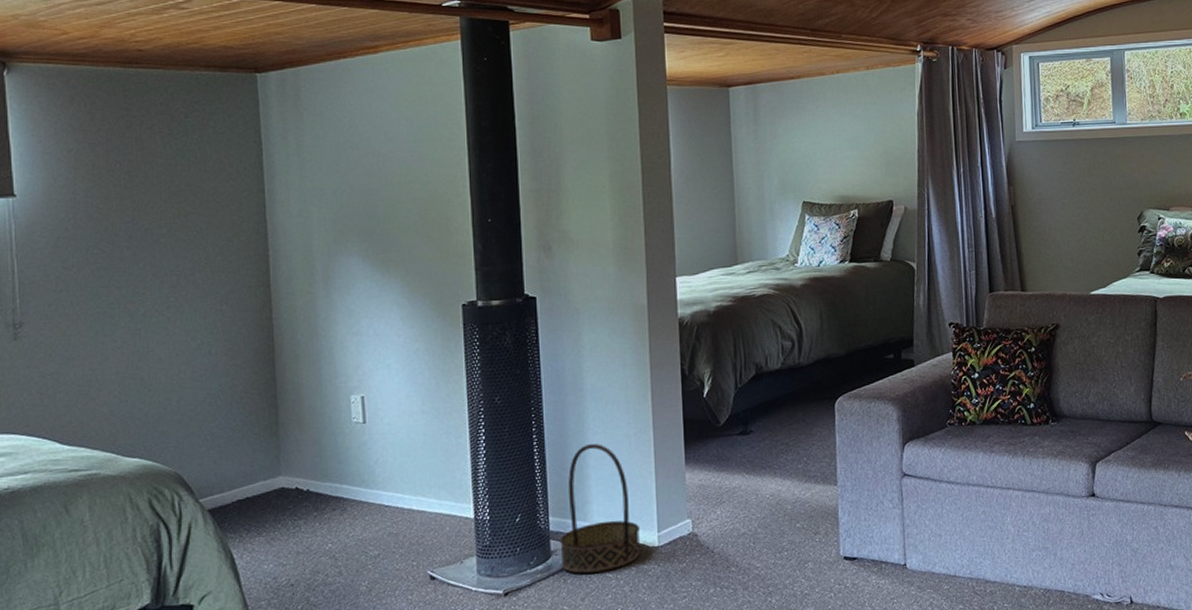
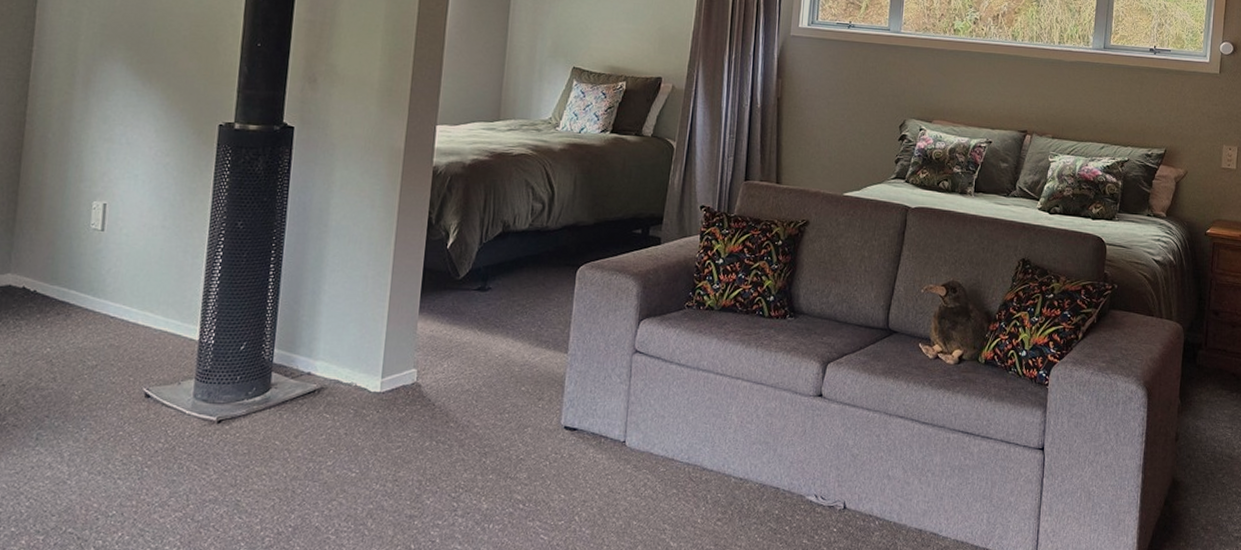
basket: present [560,443,642,574] -> none [279,280,364,411]

